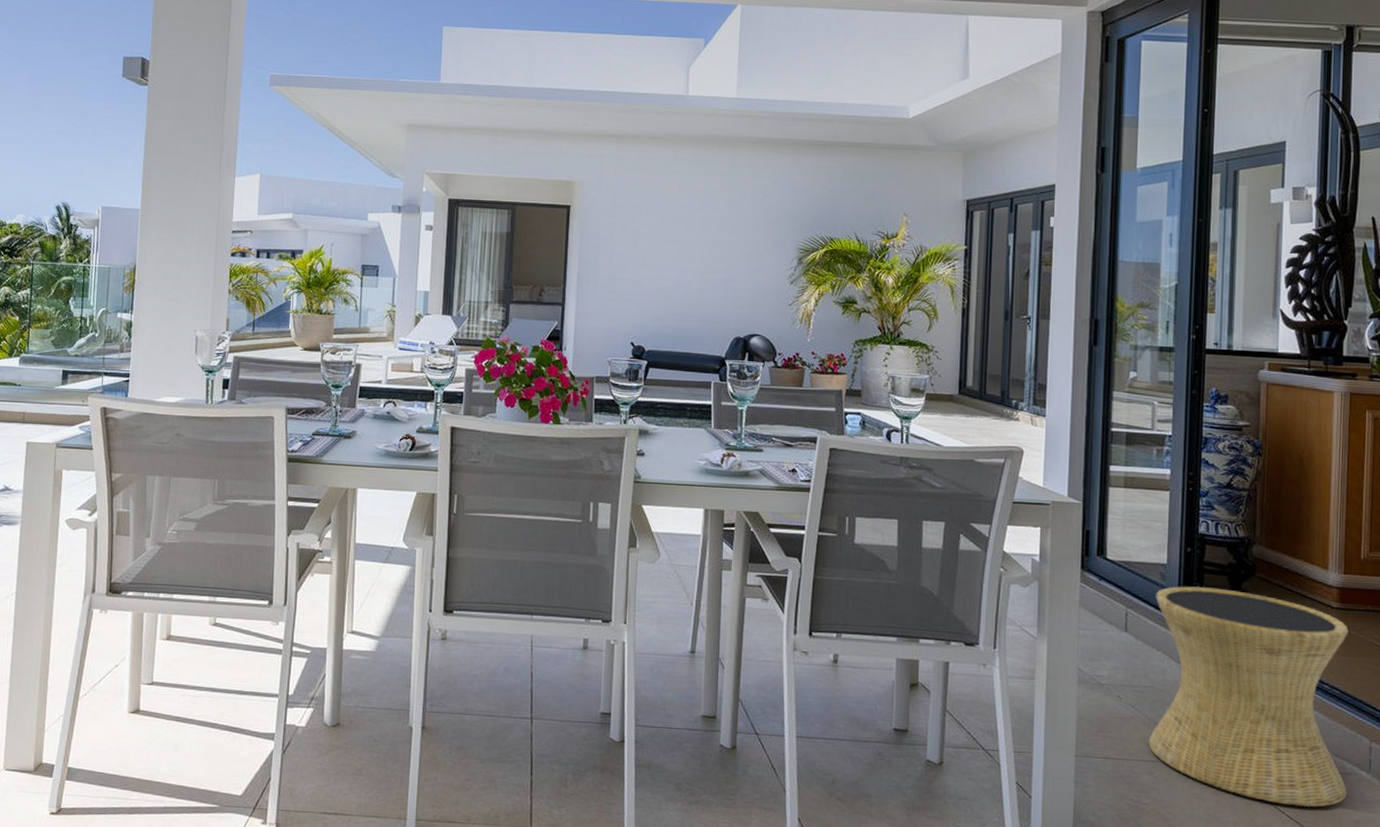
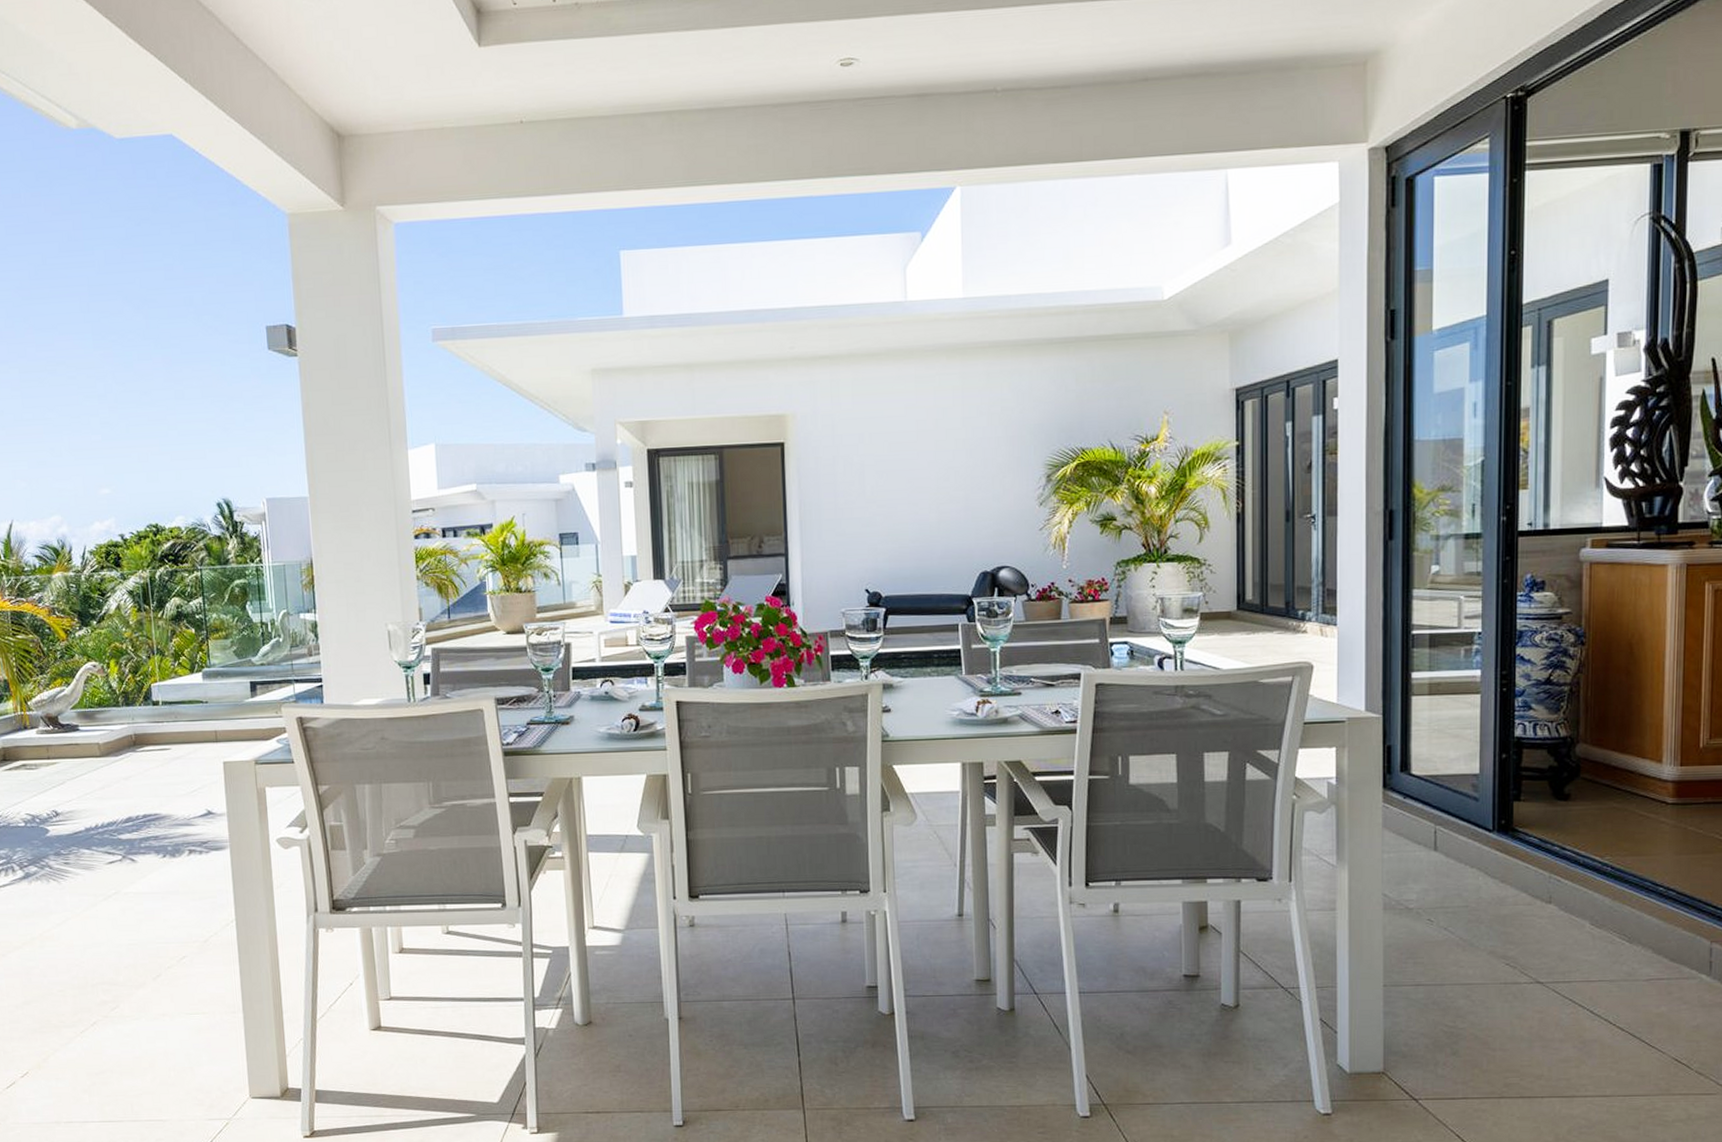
side table: present [1148,586,1348,808] -> none [1463,794,1686,1018]

